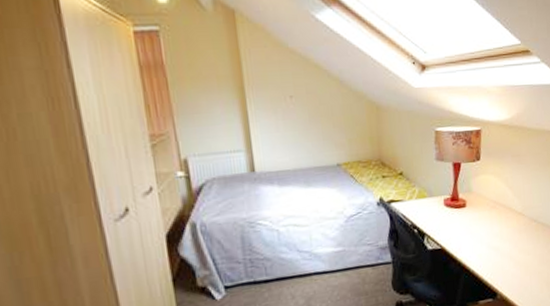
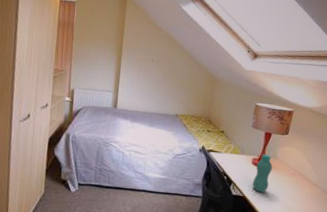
water bottle: none [449,190,469,239] -> present [253,154,272,193]

